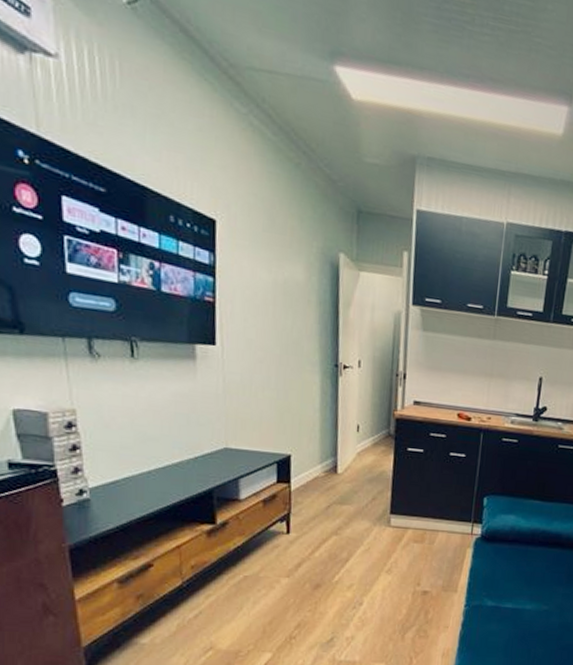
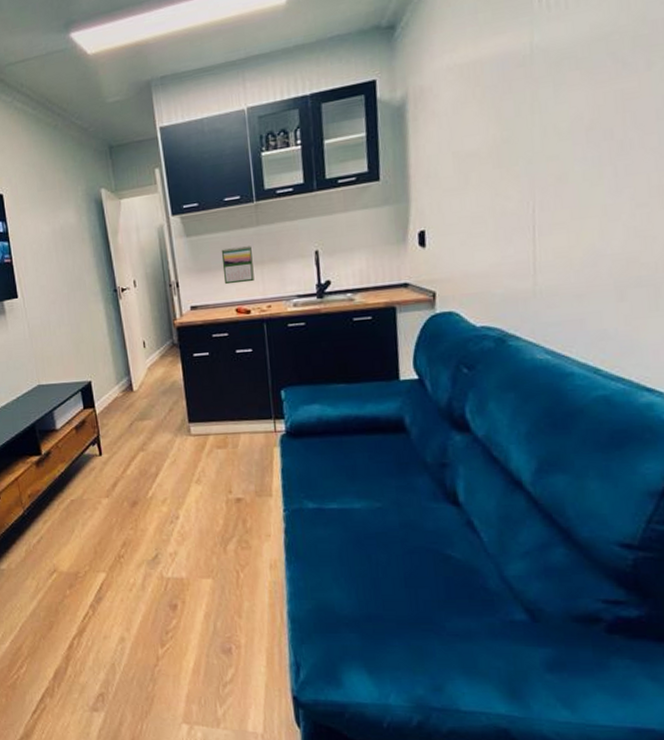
calendar: none [451,353,484,392] -> present [221,246,255,285]

